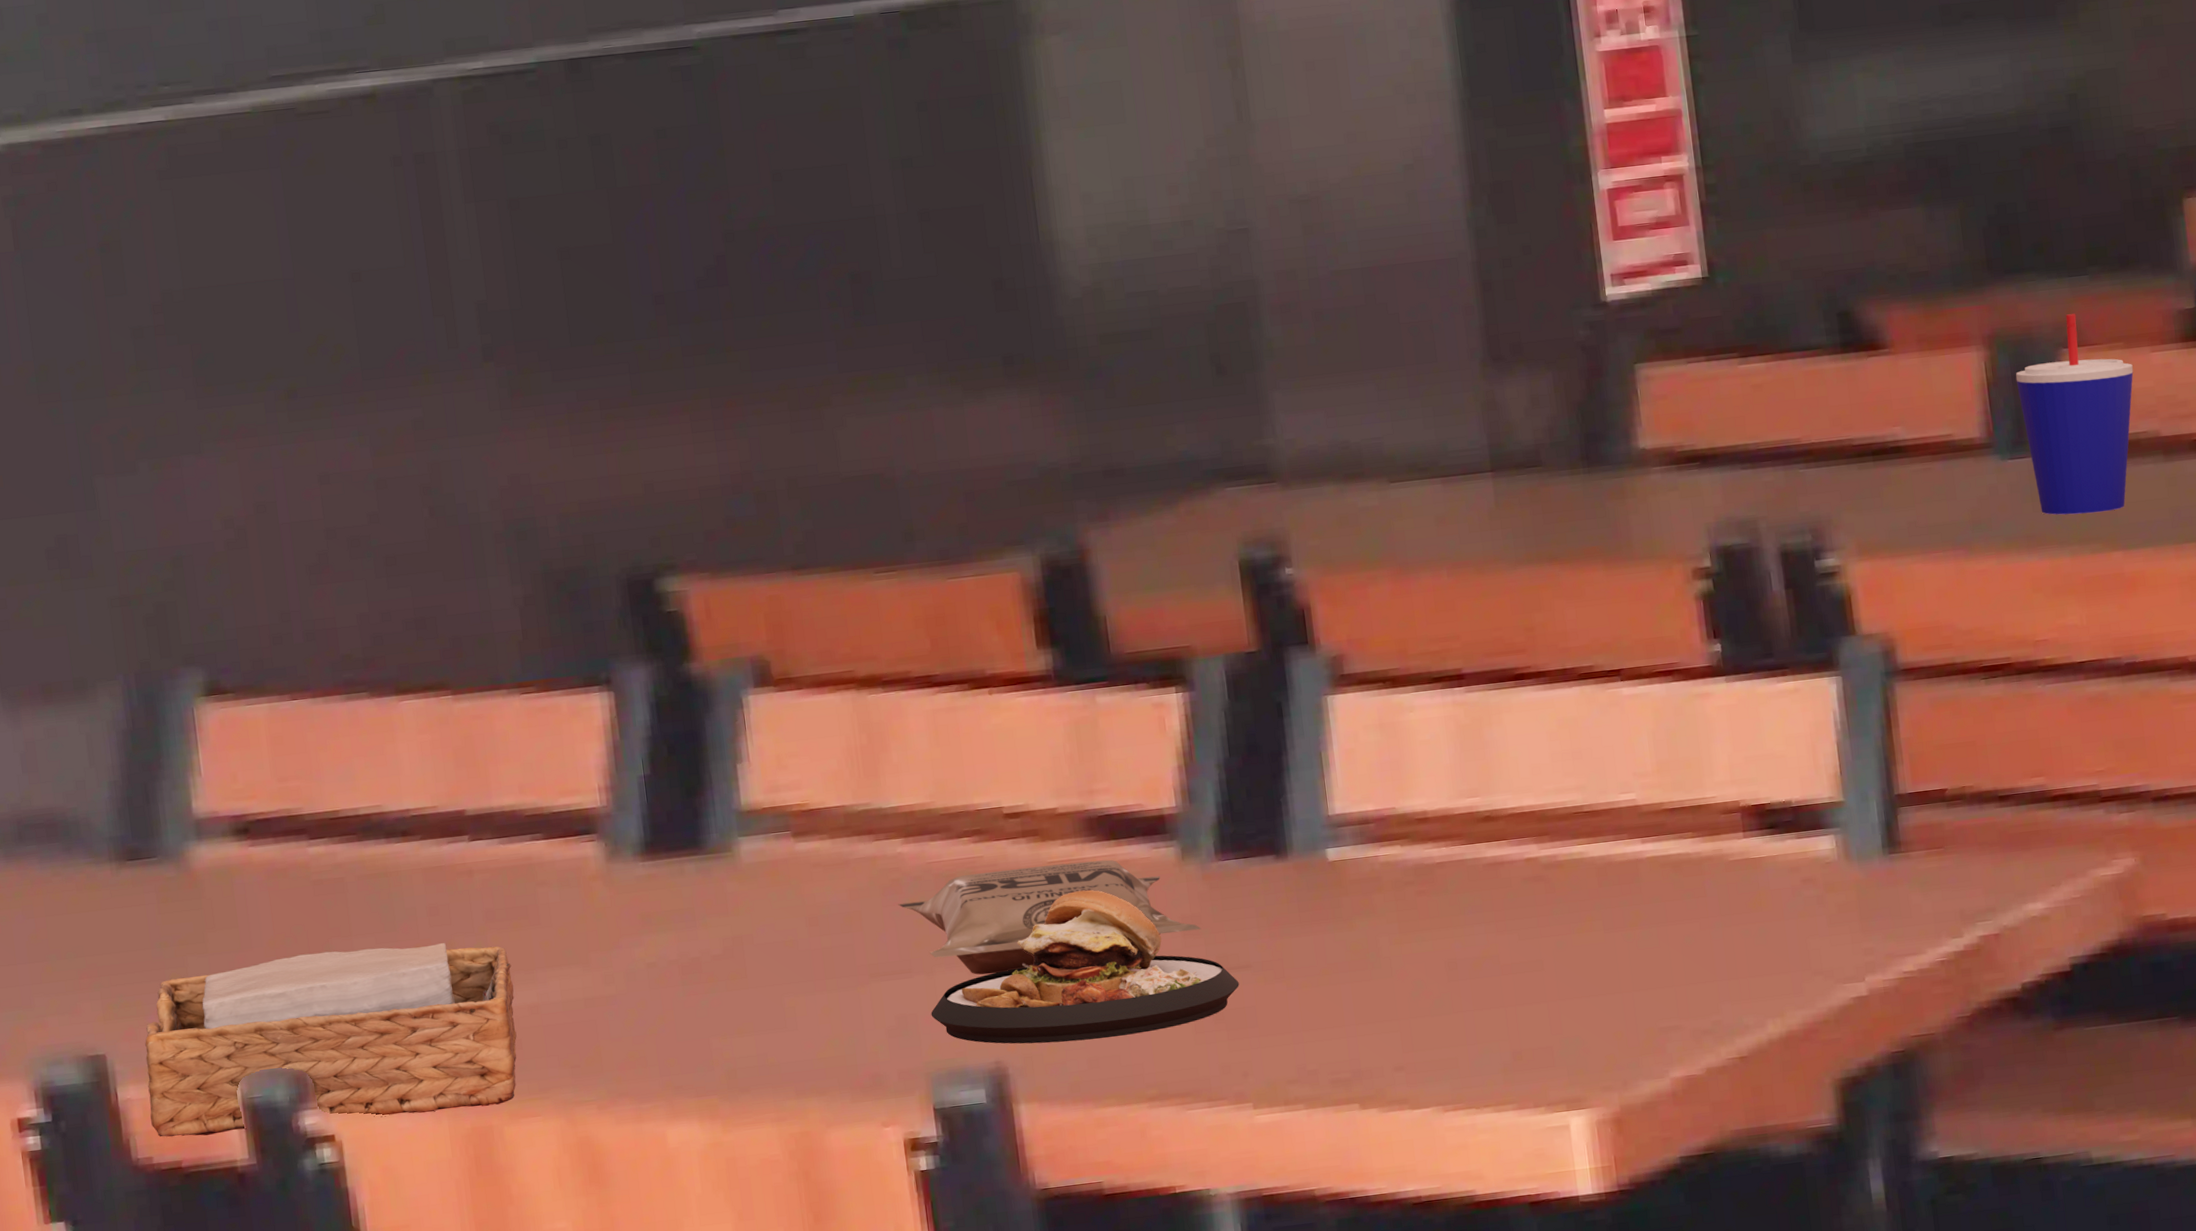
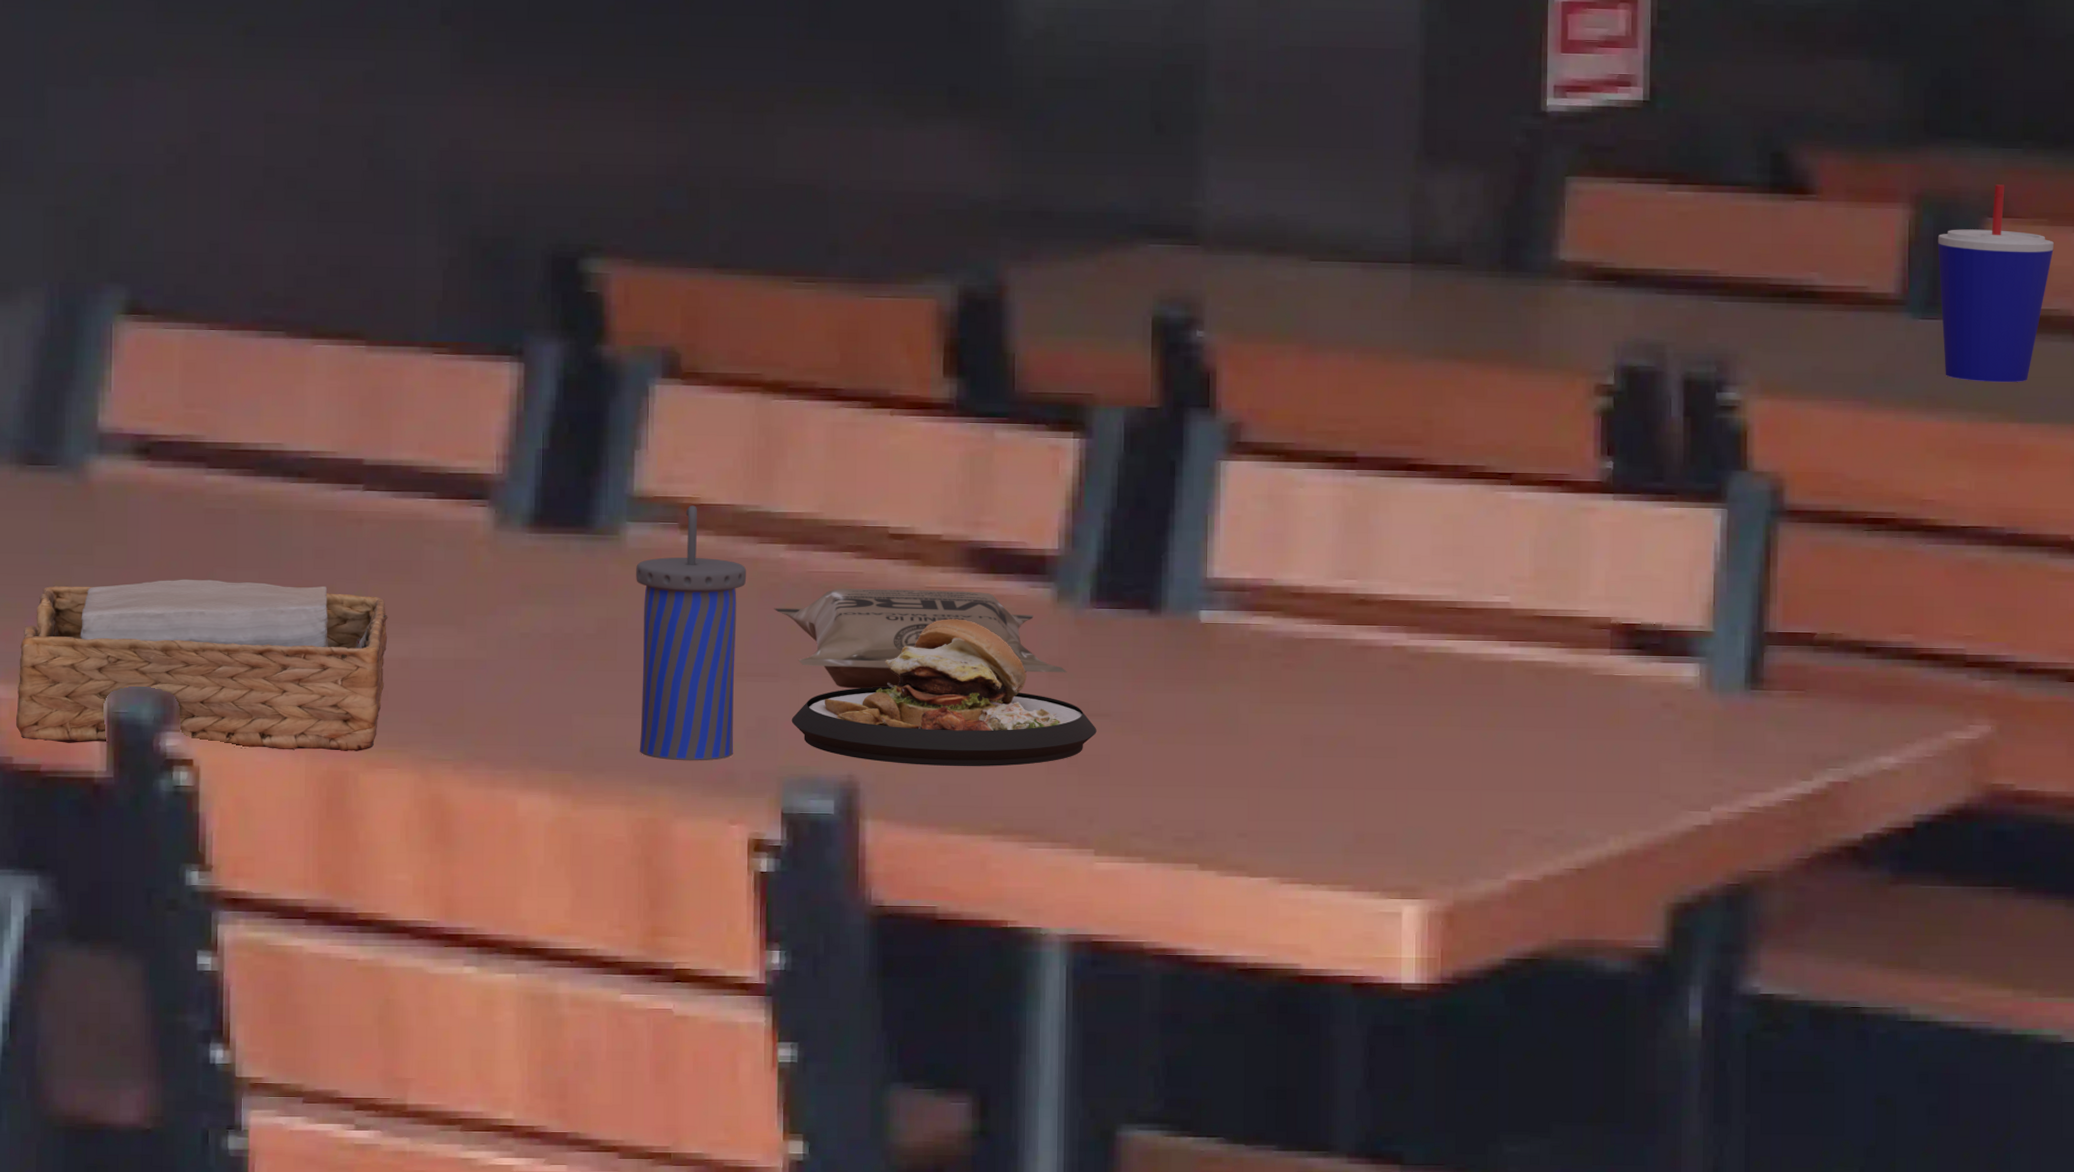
beverage cup: none [754,811,878,1071] -> present [636,505,747,761]

